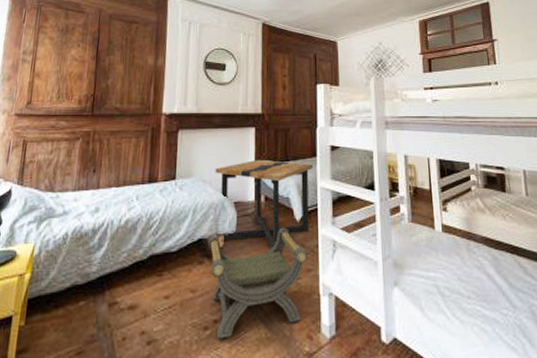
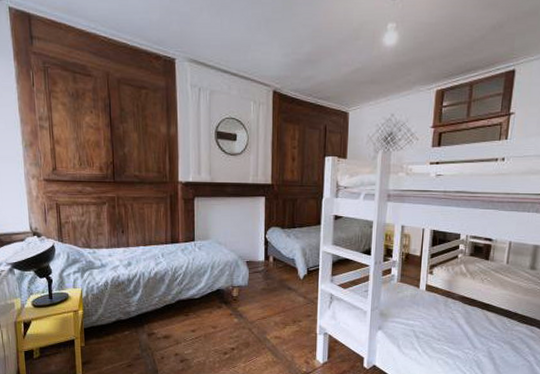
stool: present [207,227,308,339] -> none [224,282,309,361]
side table: present [215,159,313,249] -> none [229,225,317,299]

